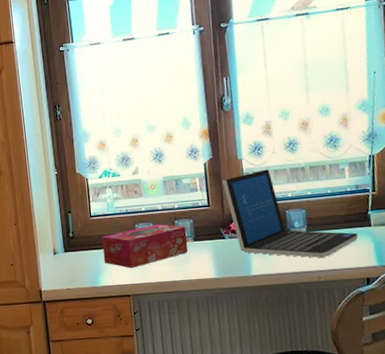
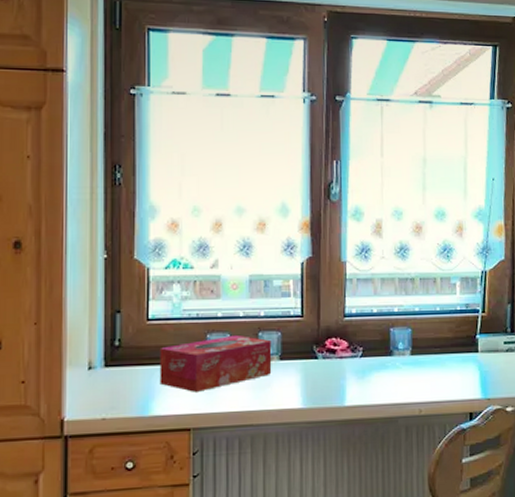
laptop: present [222,169,359,259] -> none [321,277,465,388]

